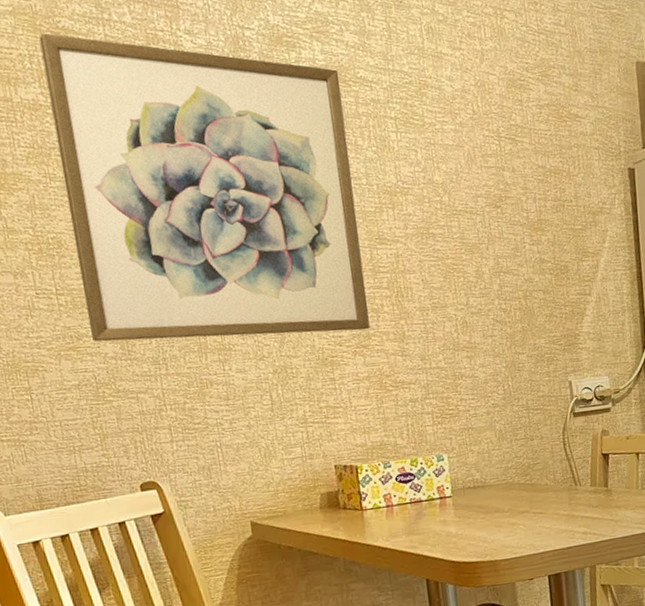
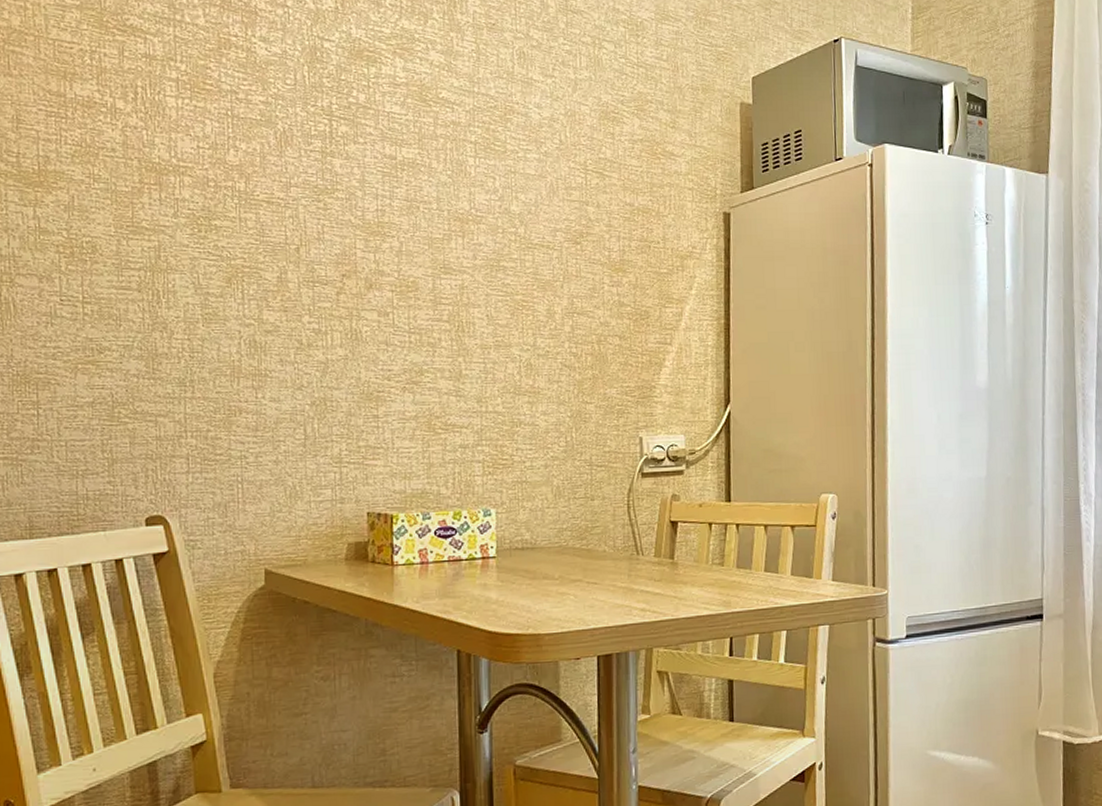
wall art: present [39,33,370,342] -> none [104,29,424,365]

